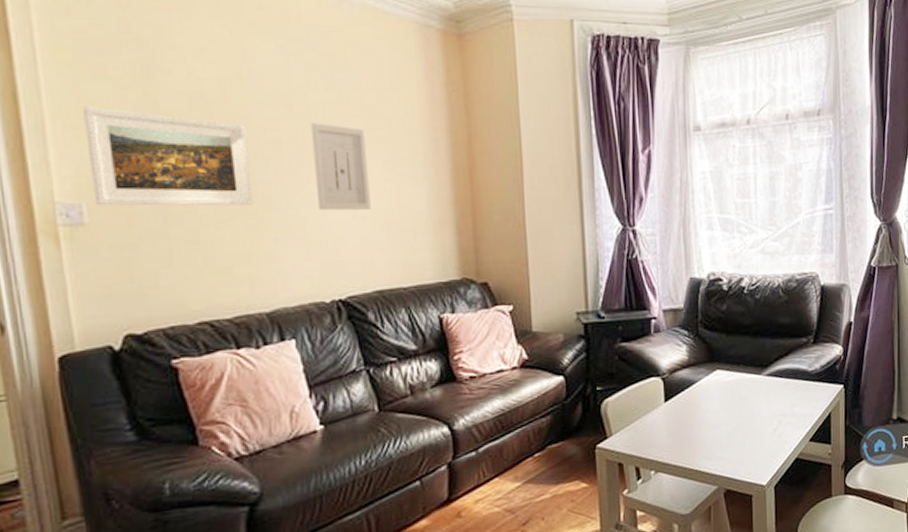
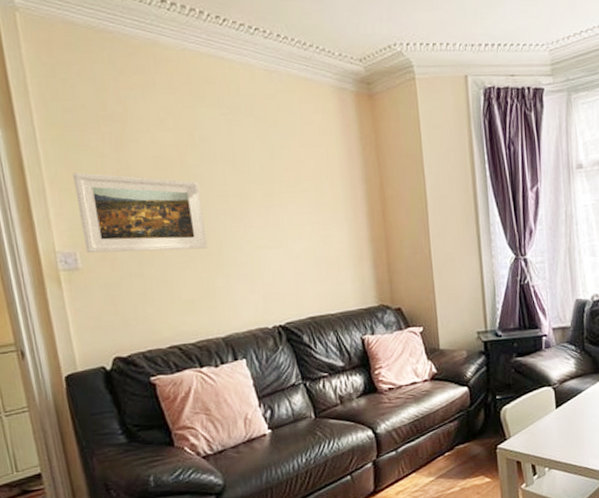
wall art: present [311,123,371,211] -> none [251,177,302,252]

